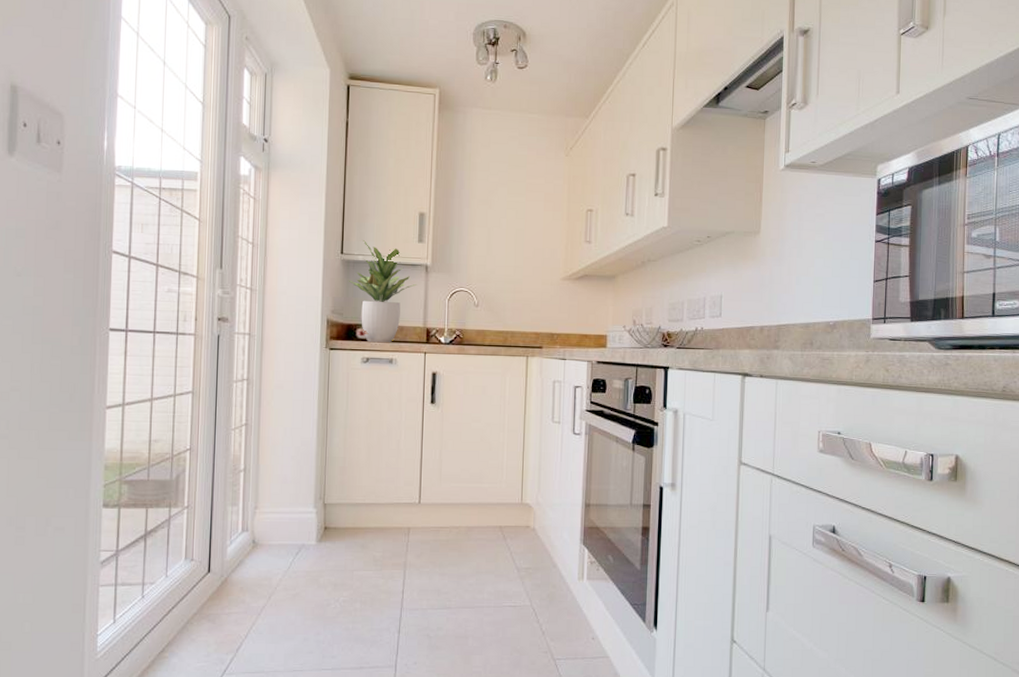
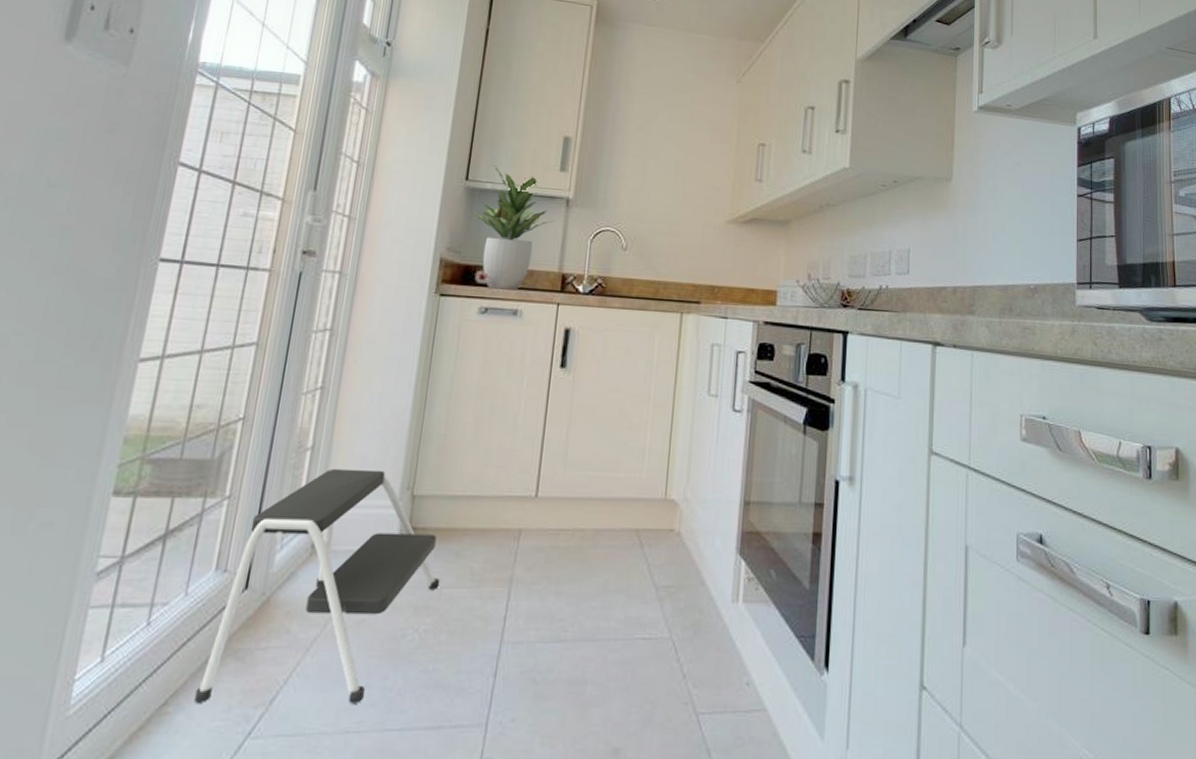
step stool: none [183,484,351,651] -> present [194,468,440,703]

